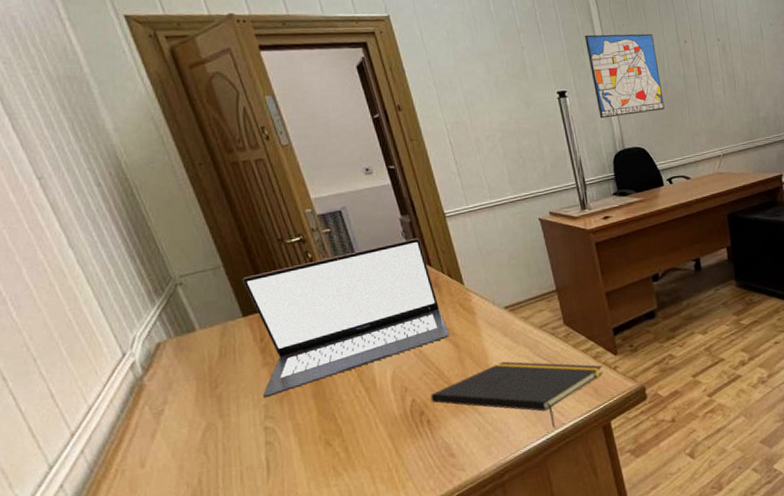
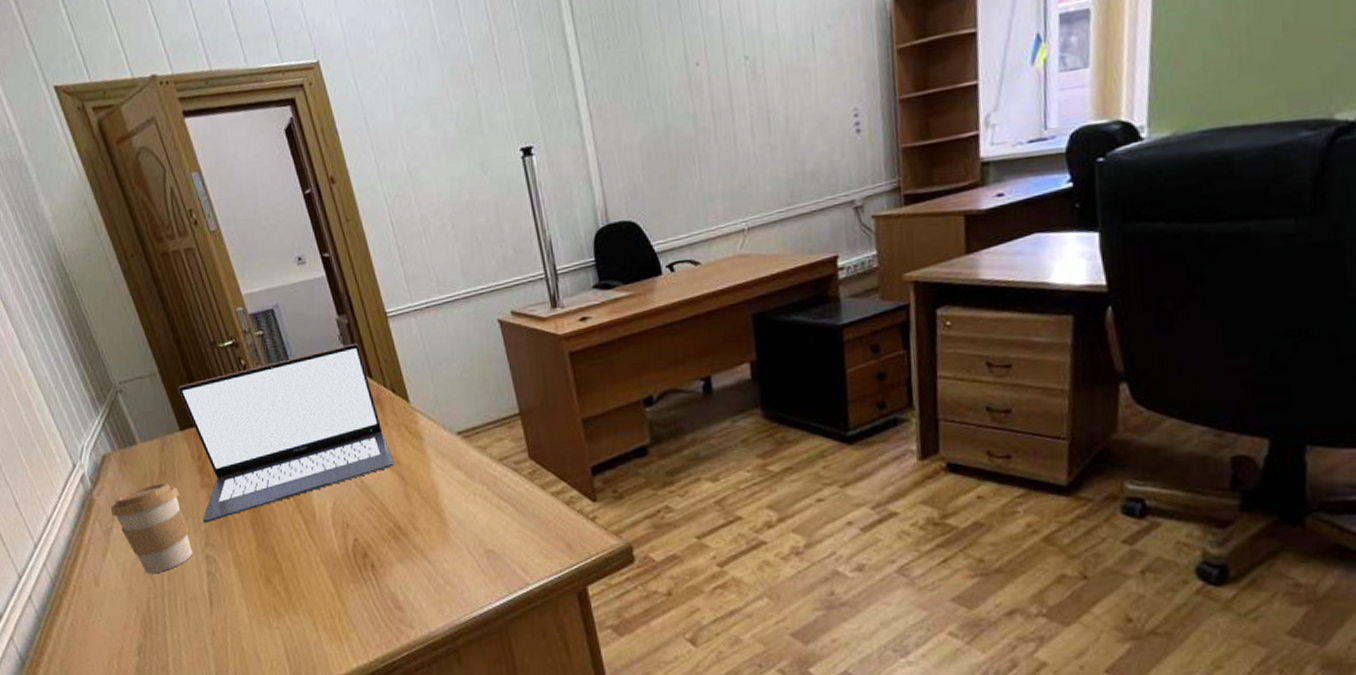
coffee cup: none [163,364,251,450] -> present [110,482,193,573]
notepad: present [430,361,604,429] -> none [374,500,579,589]
wall art: present [585,33,665,119] -> none [557,56,665,183]

